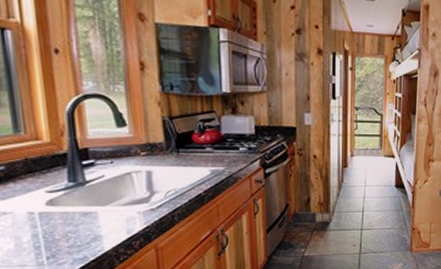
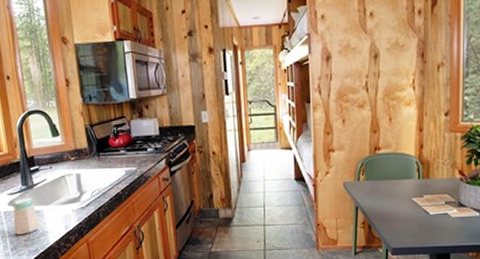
salt shaker: none [52,197,91,240] -> present [12,198,40,235]

